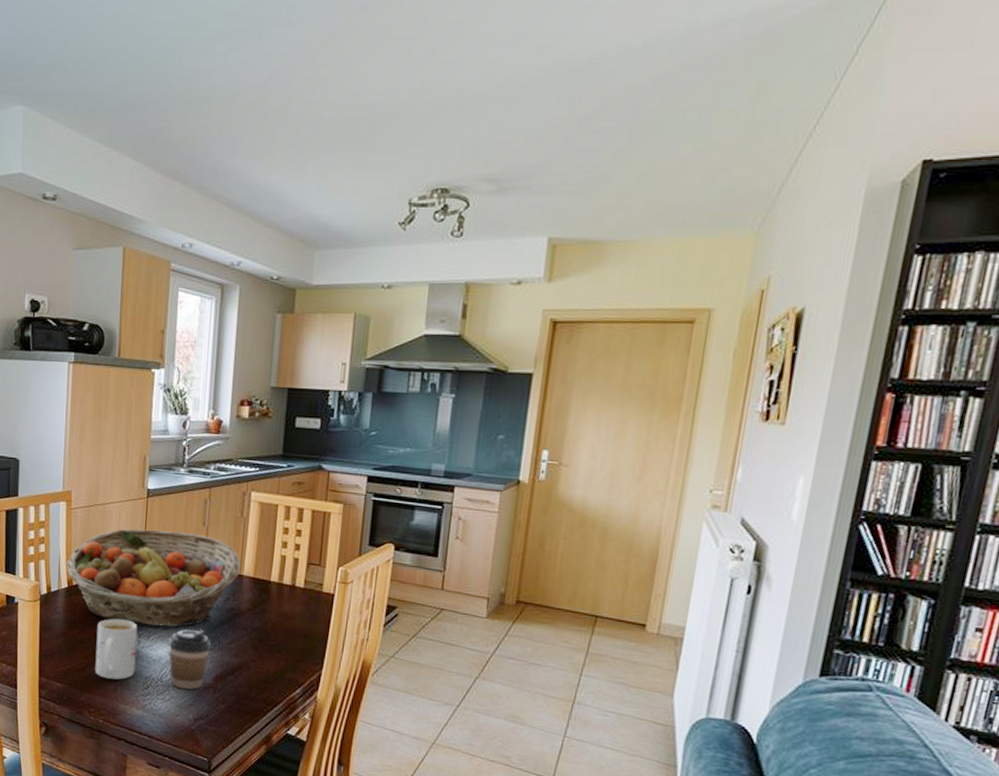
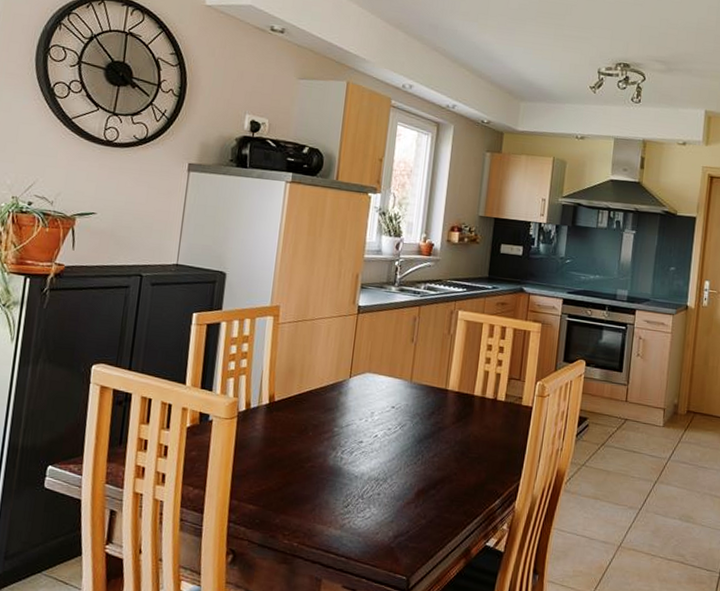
fruit basket: present [66,529,241,628] -> none [268,344,446,443]
mug: present [95,618,138,680] -> none [292,435,341,499]
coffee cup: present [167,628,212,691] -> none [370,443,415,507]

